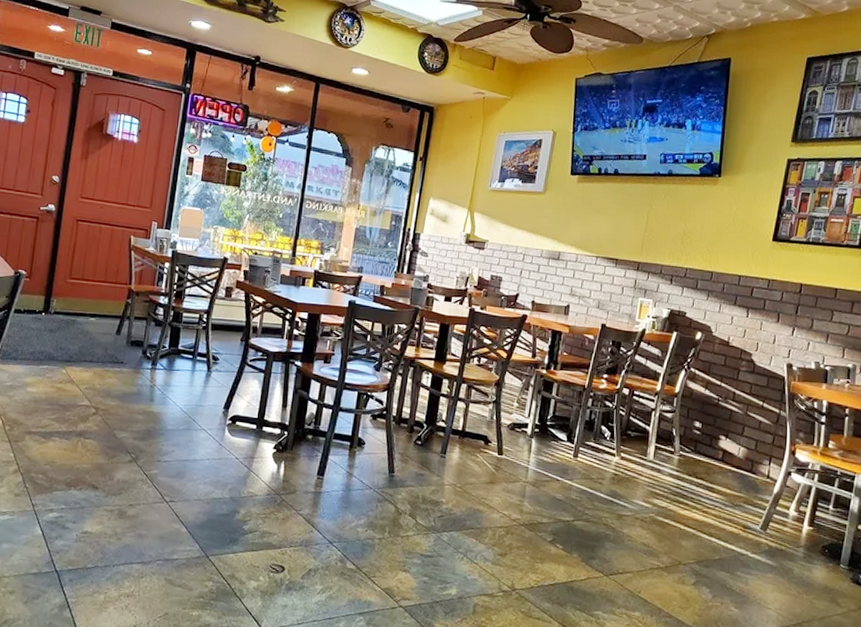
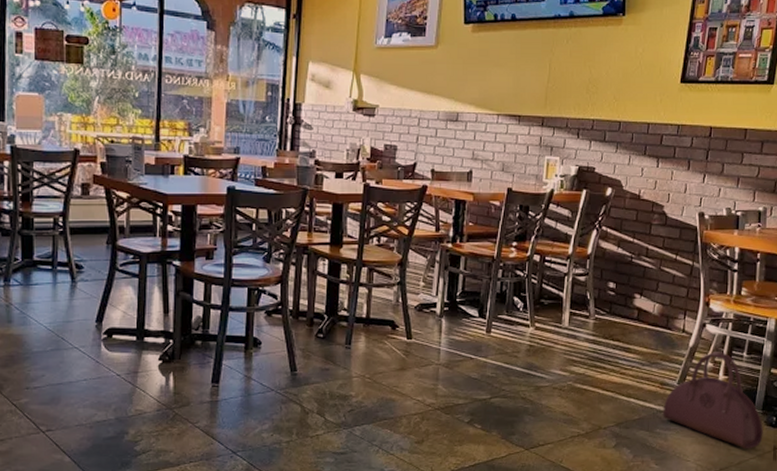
handbag: none [744,501,849,605] -> present [663,352,763,450]

